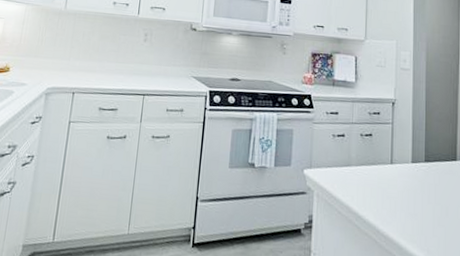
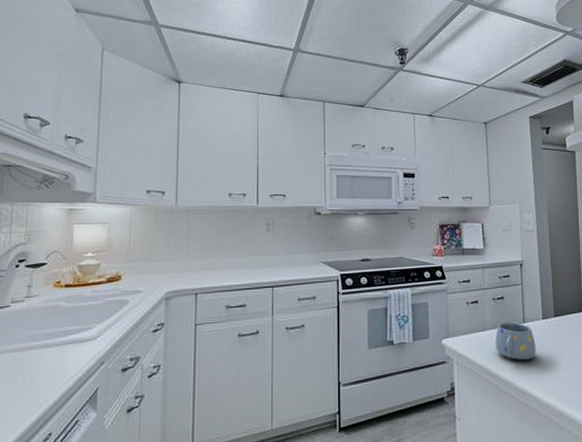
mug: none [359,160,403,203] -> present [495,322,536,360]

